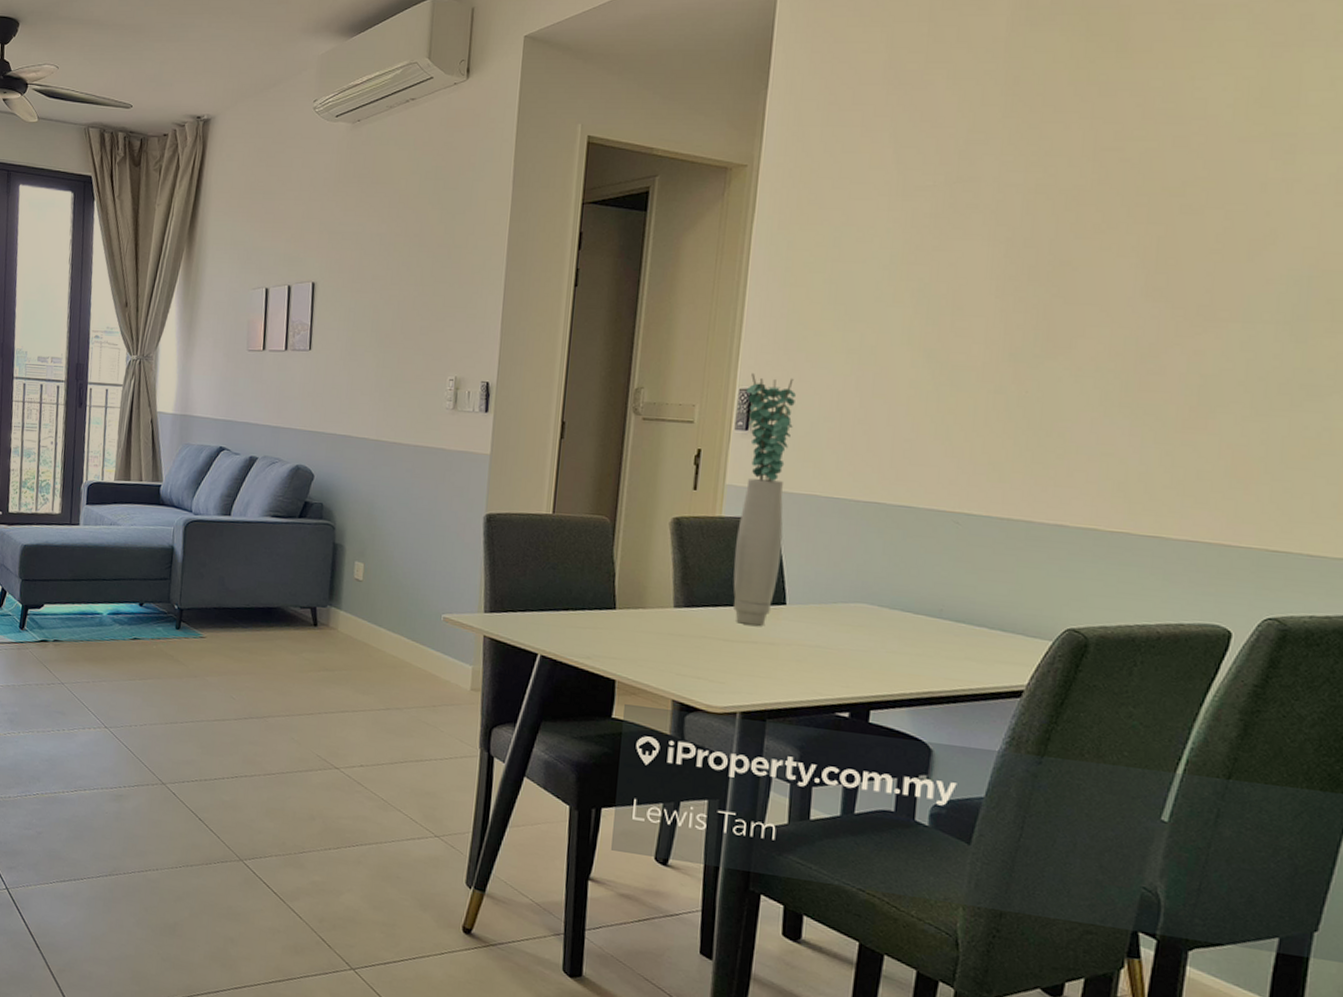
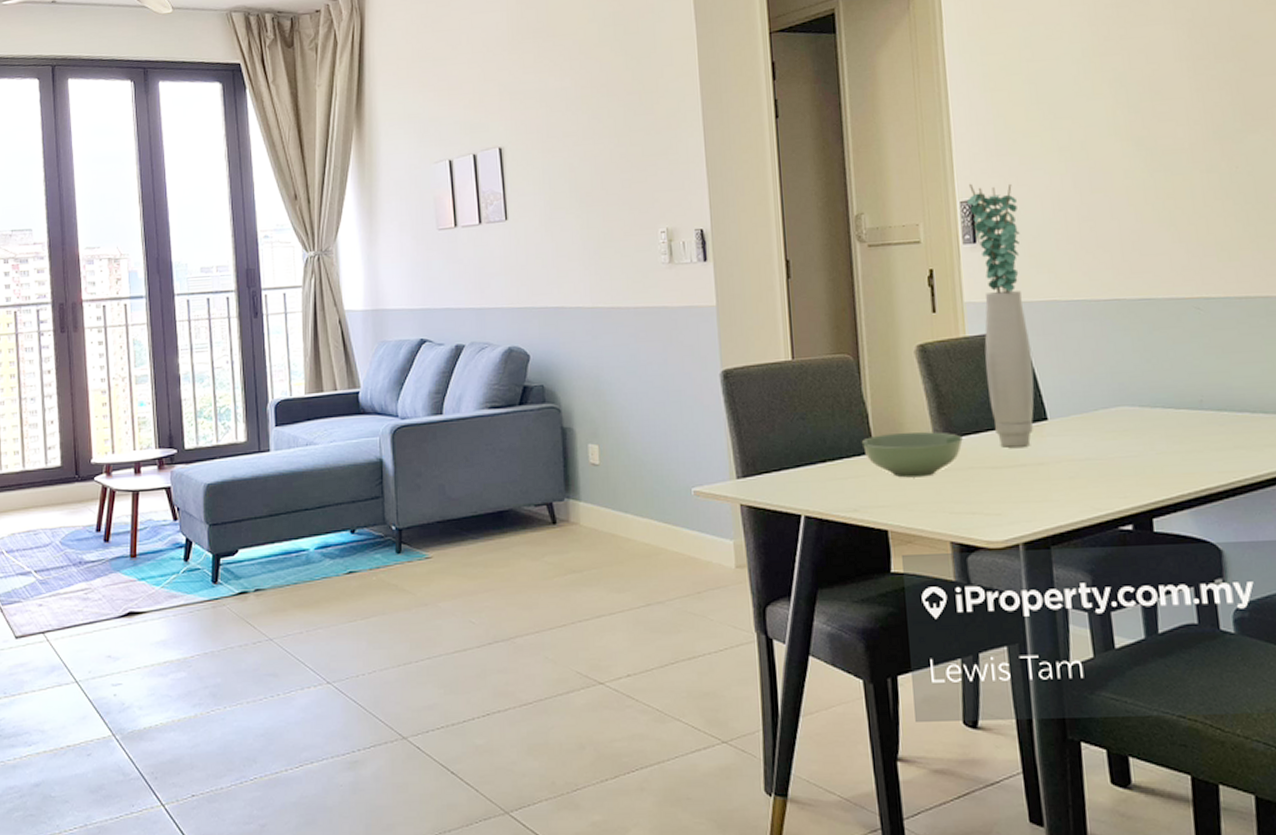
bowl: none [604,593,701,638] -> present [861,431,963,478]

